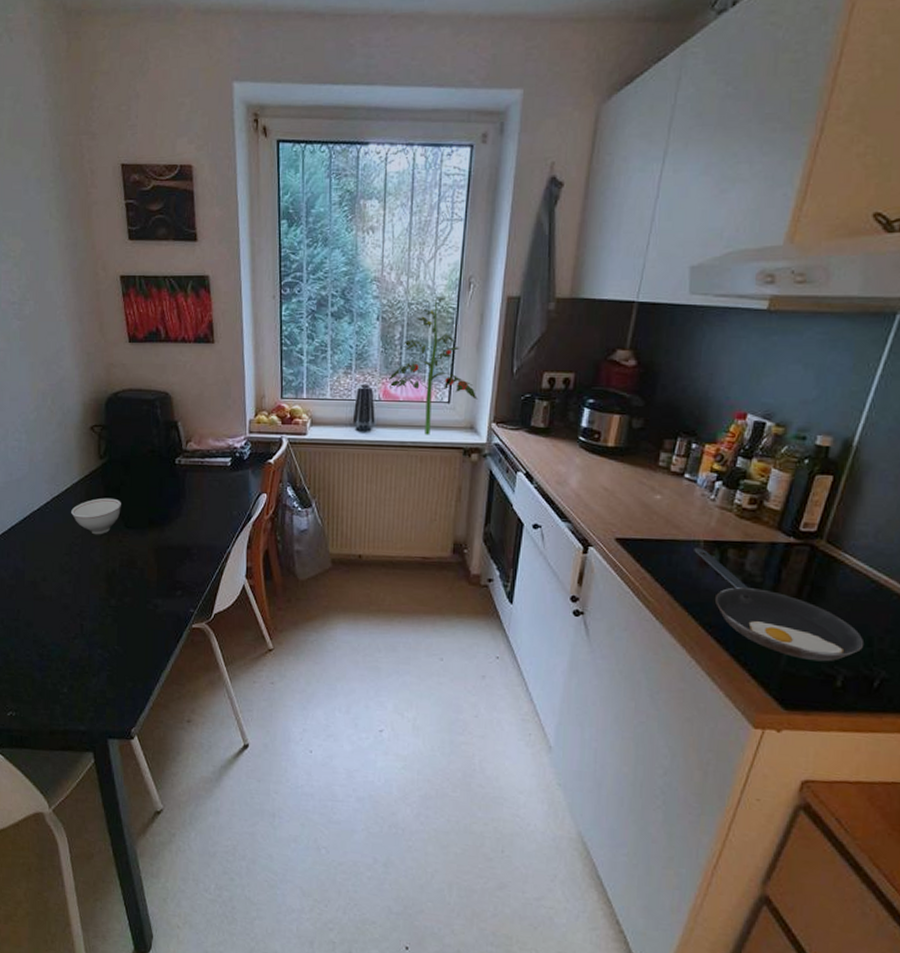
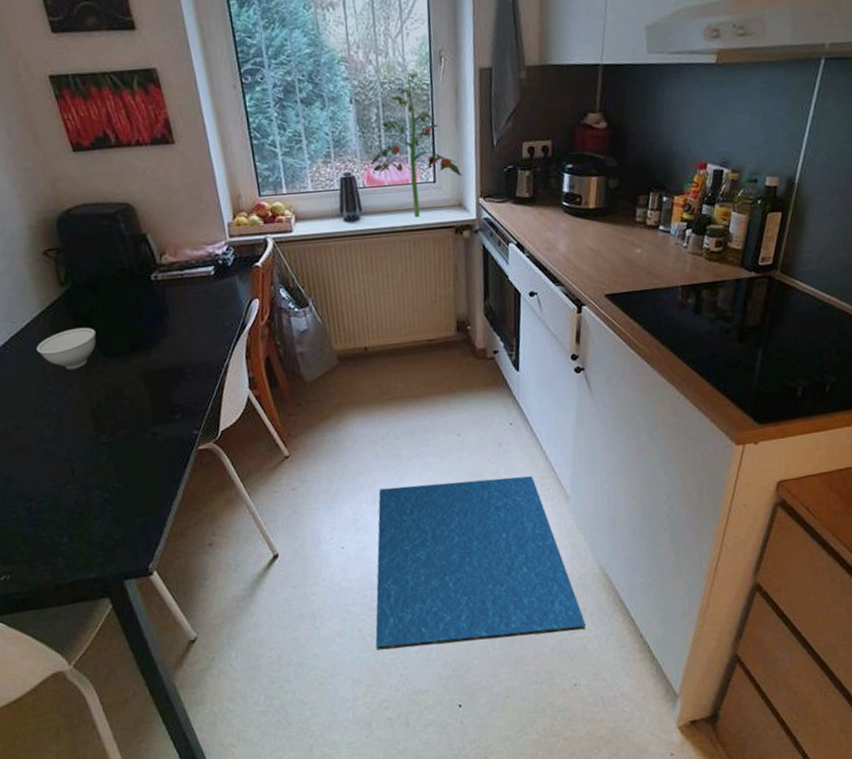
bath mat: none [329,699,555,899] -> present [375,476,586,651]
frying pan: present [694,548,865,662] -> none [674,293,817,379]

